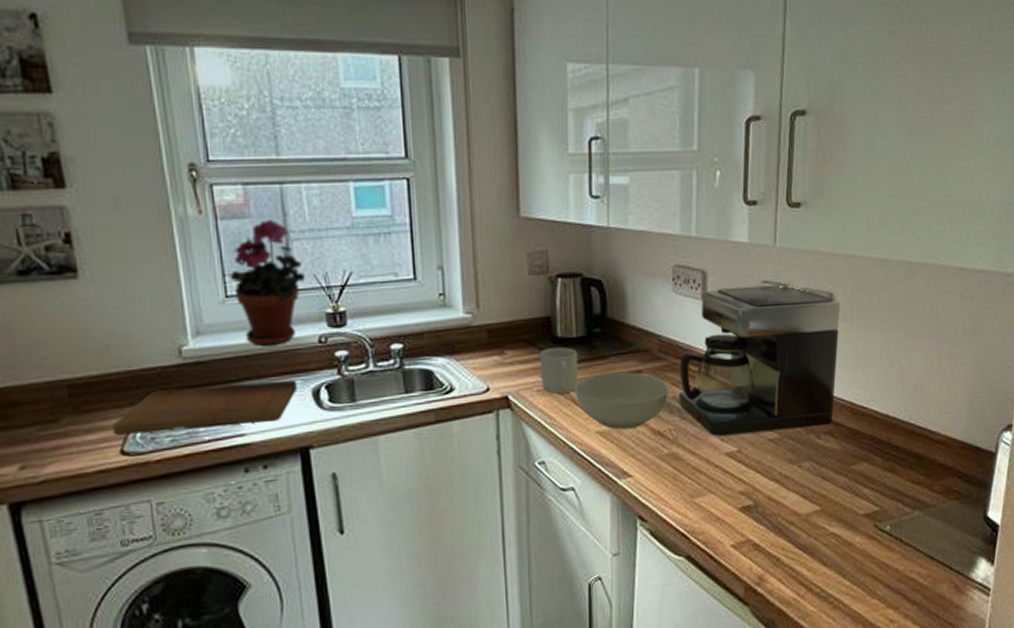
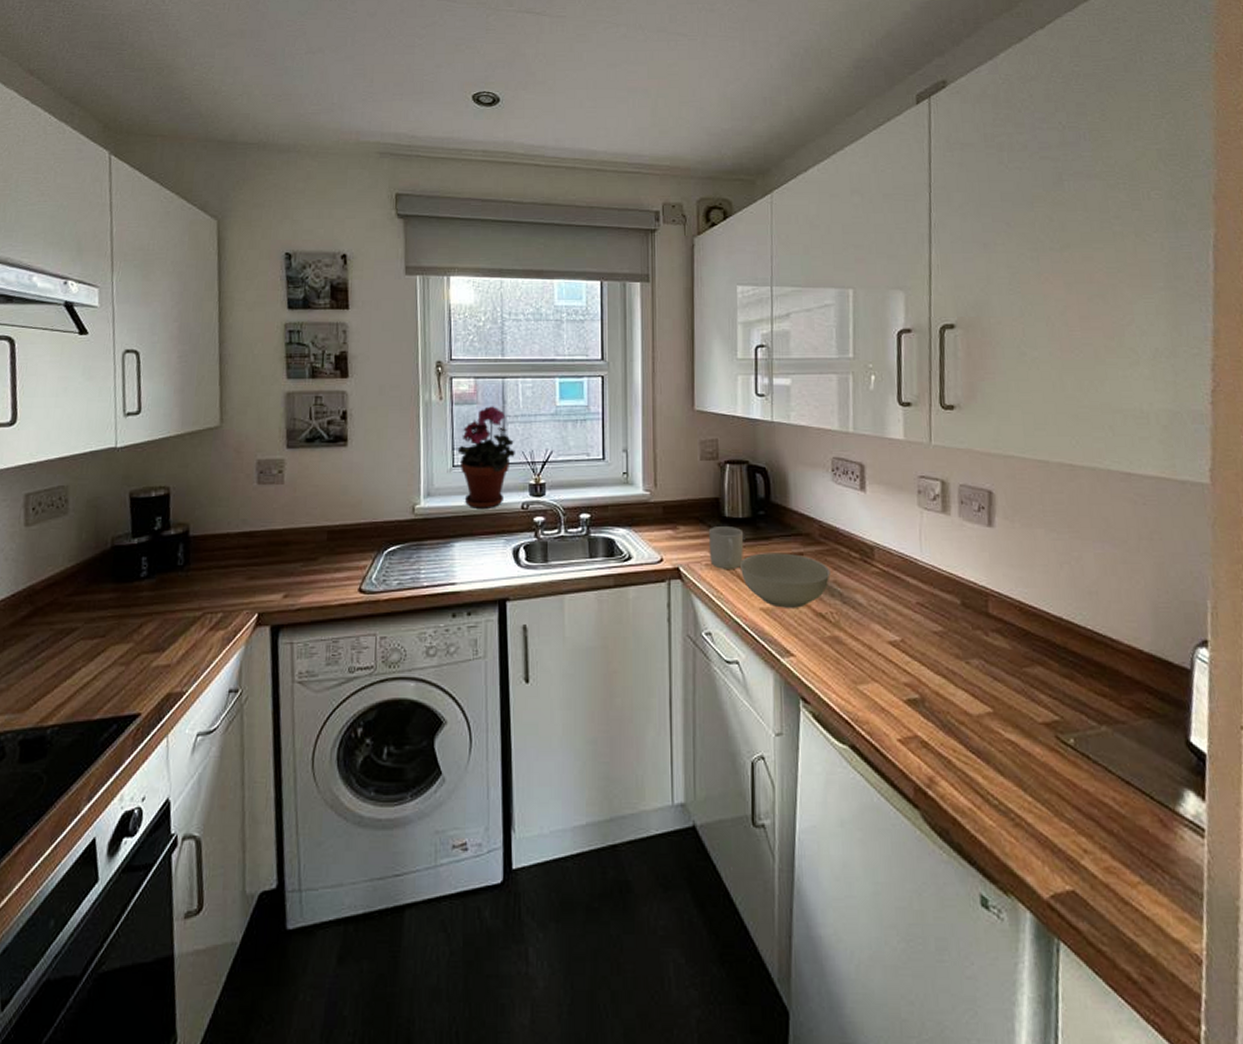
cutting board: present [113,379,297,435] -> none [356,539,501,575]
coffee maker: present [678,284,841,436] -> none [839,480,1002,623]

